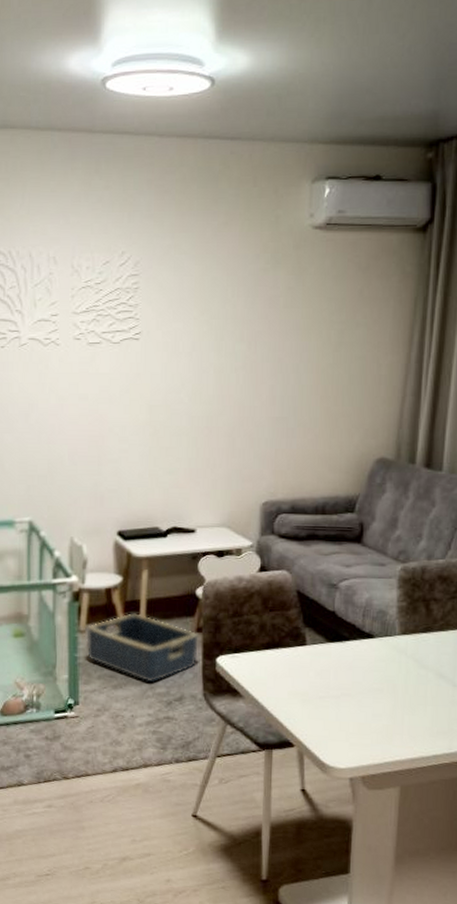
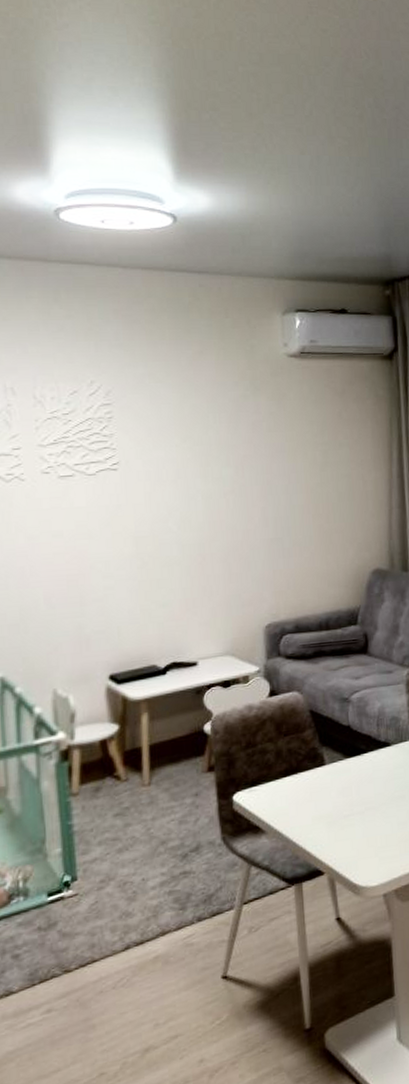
basket: present [86,613,197,683] -> none [81,762,211,838]

